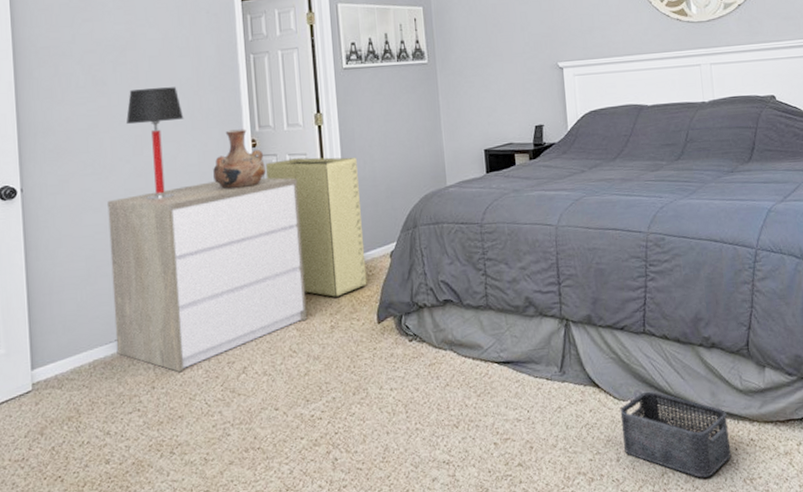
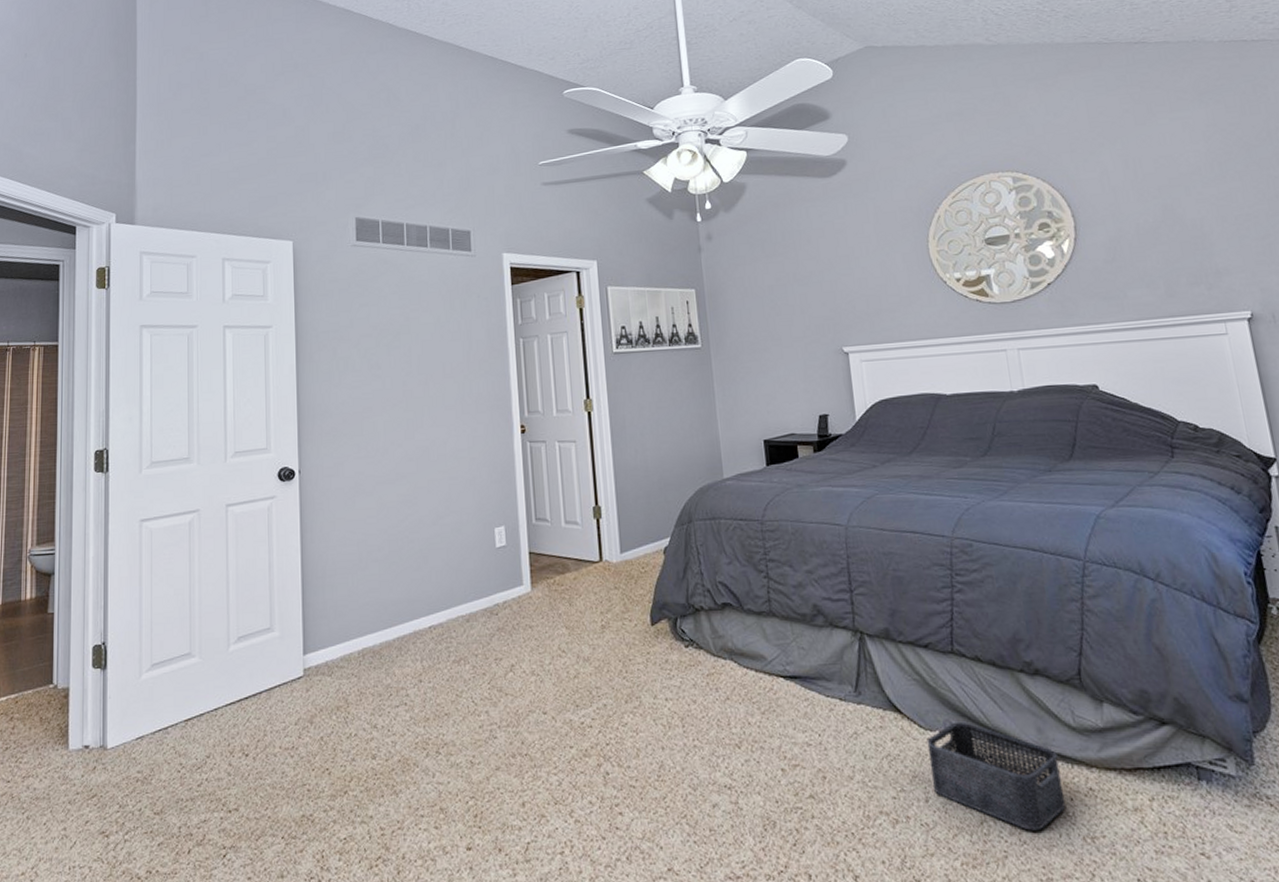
dresser: present [107,177,308,373] -> none [379,464,577,667]
table lamp: present [126,87,184,200] -> none [399,371,455,485]
vase: present [213,129,265,190] -> none [482,414,534,477]
laundry hamper: present [266,157,367,298] -> none [535,444,640,596]

